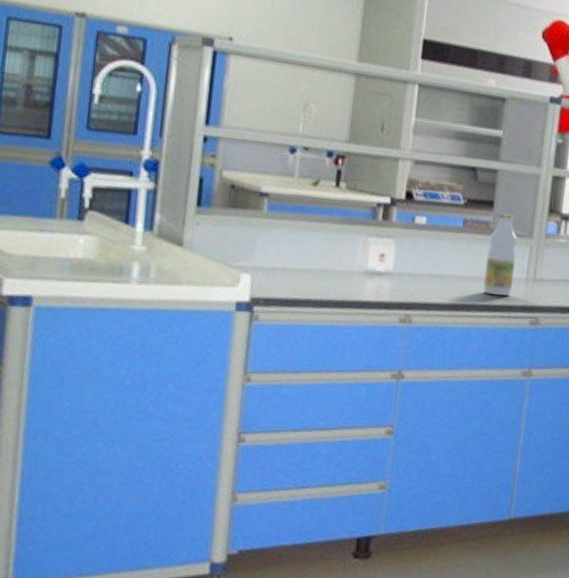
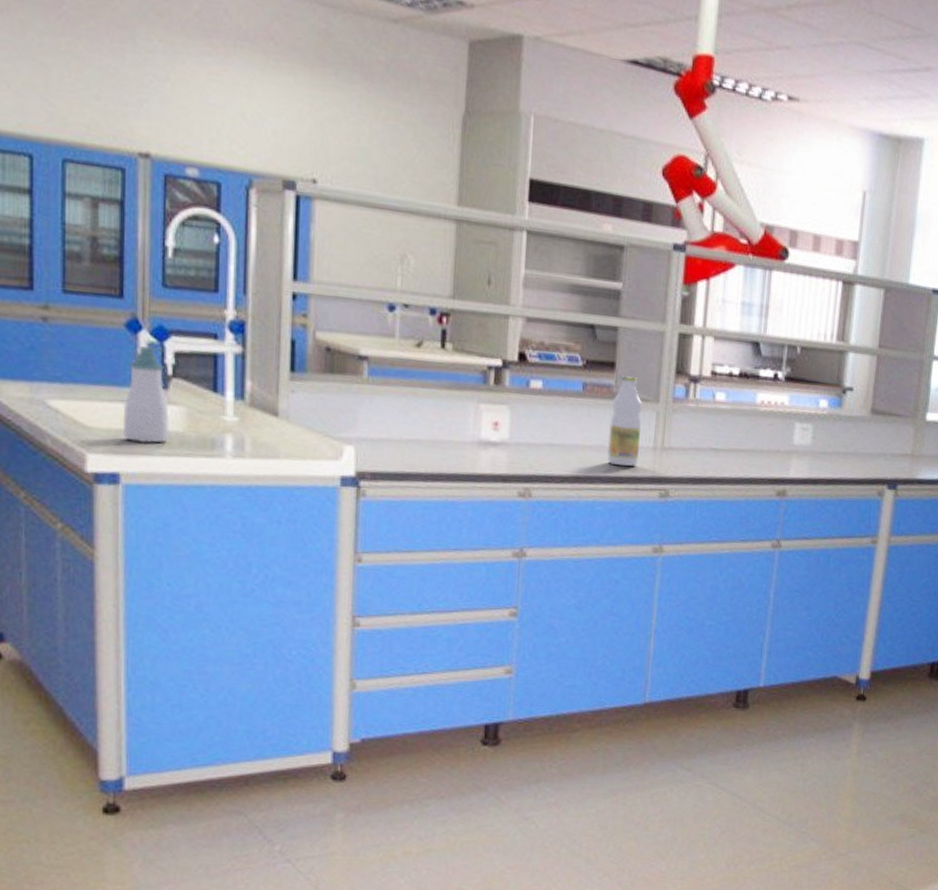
soap bottle: none [39,181,84,270] -> present [122,345,171,444]

